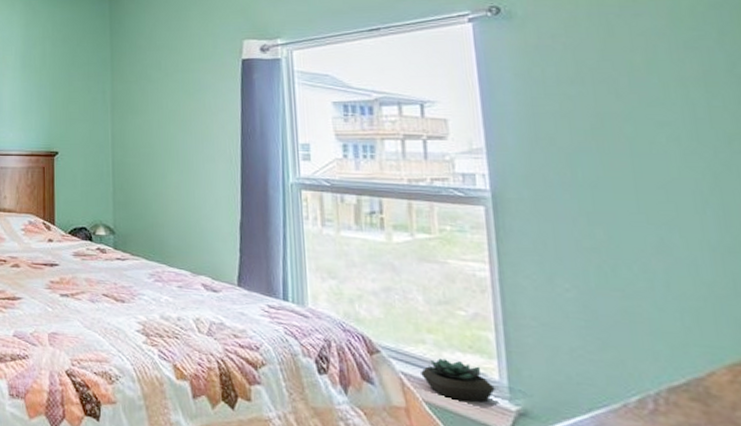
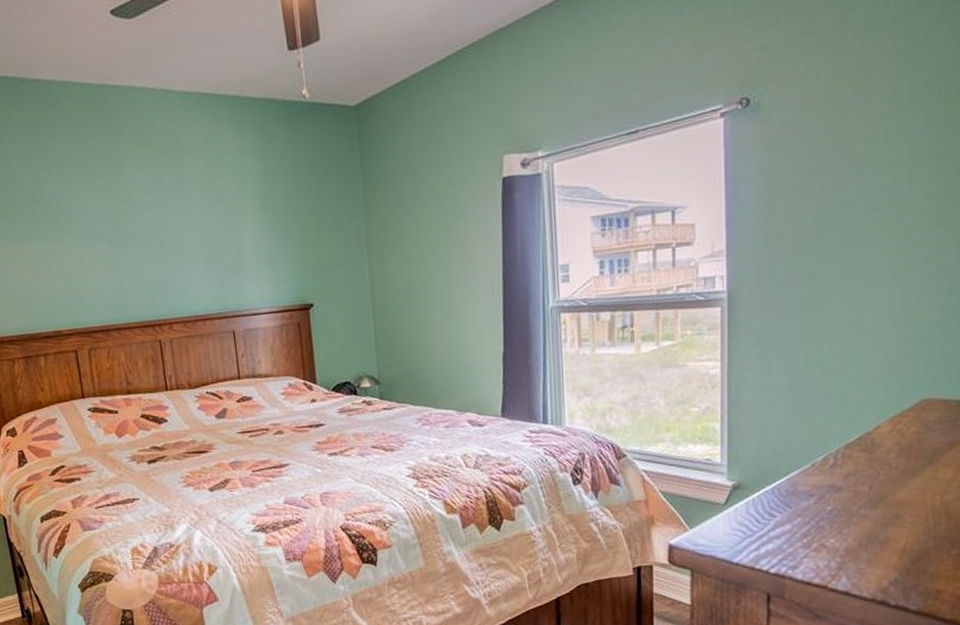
succulent plant: present [419,358,495,402] -> none [658,452,717,486]

